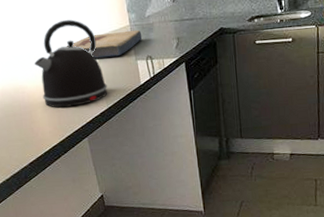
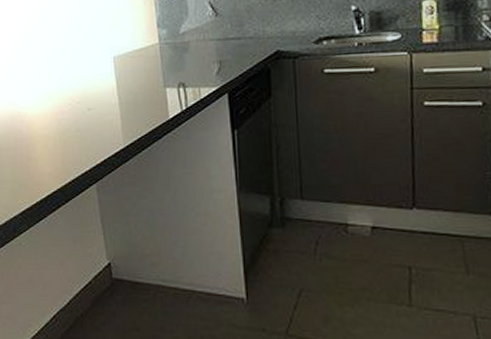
kettle: present [34,19,108,108] -> none [37,34,126,143]
fish fossil: present [66,29,142,59] -> none [79,49,173,83]

